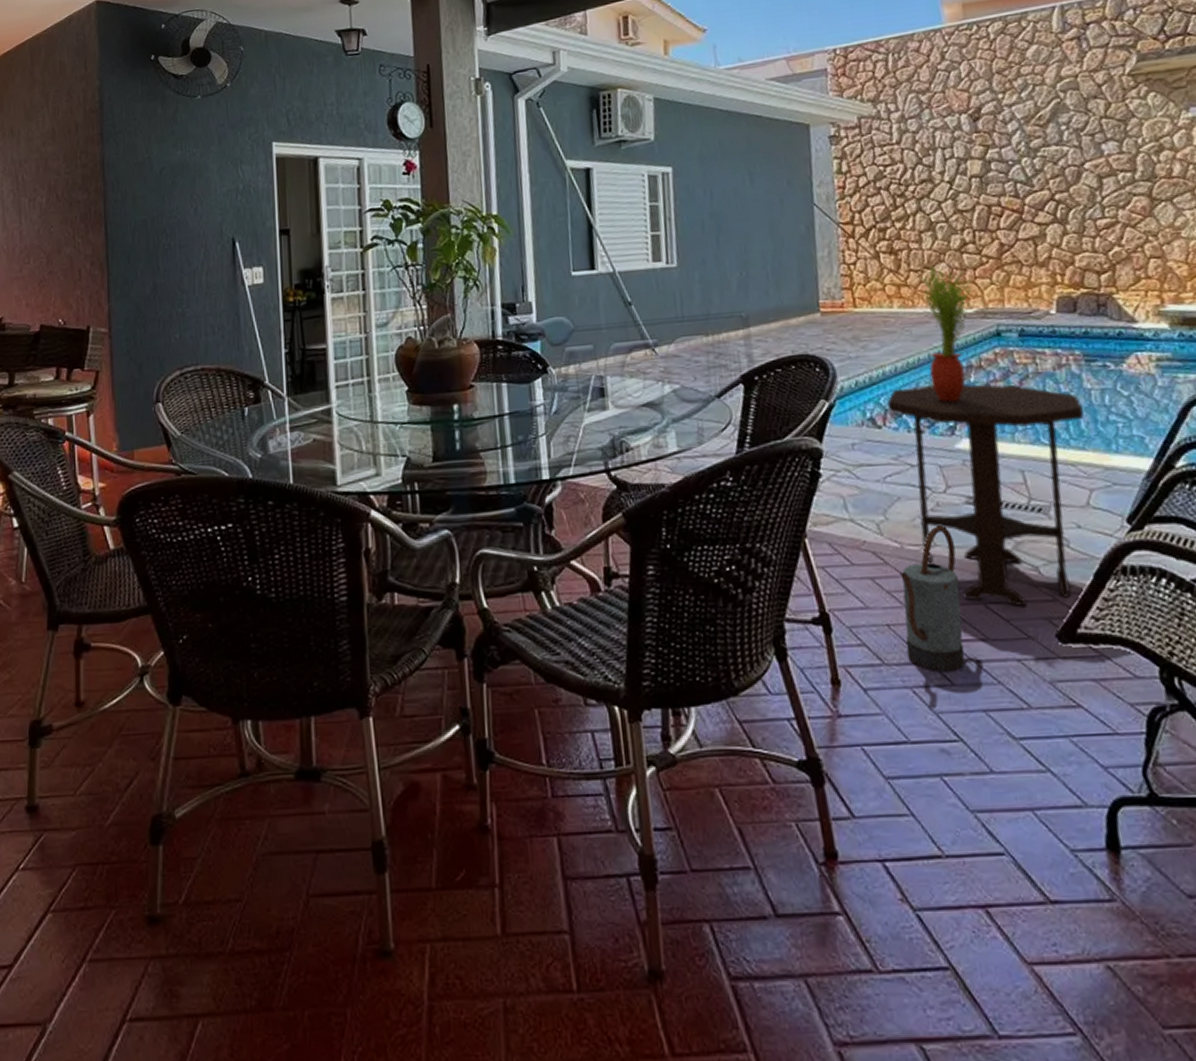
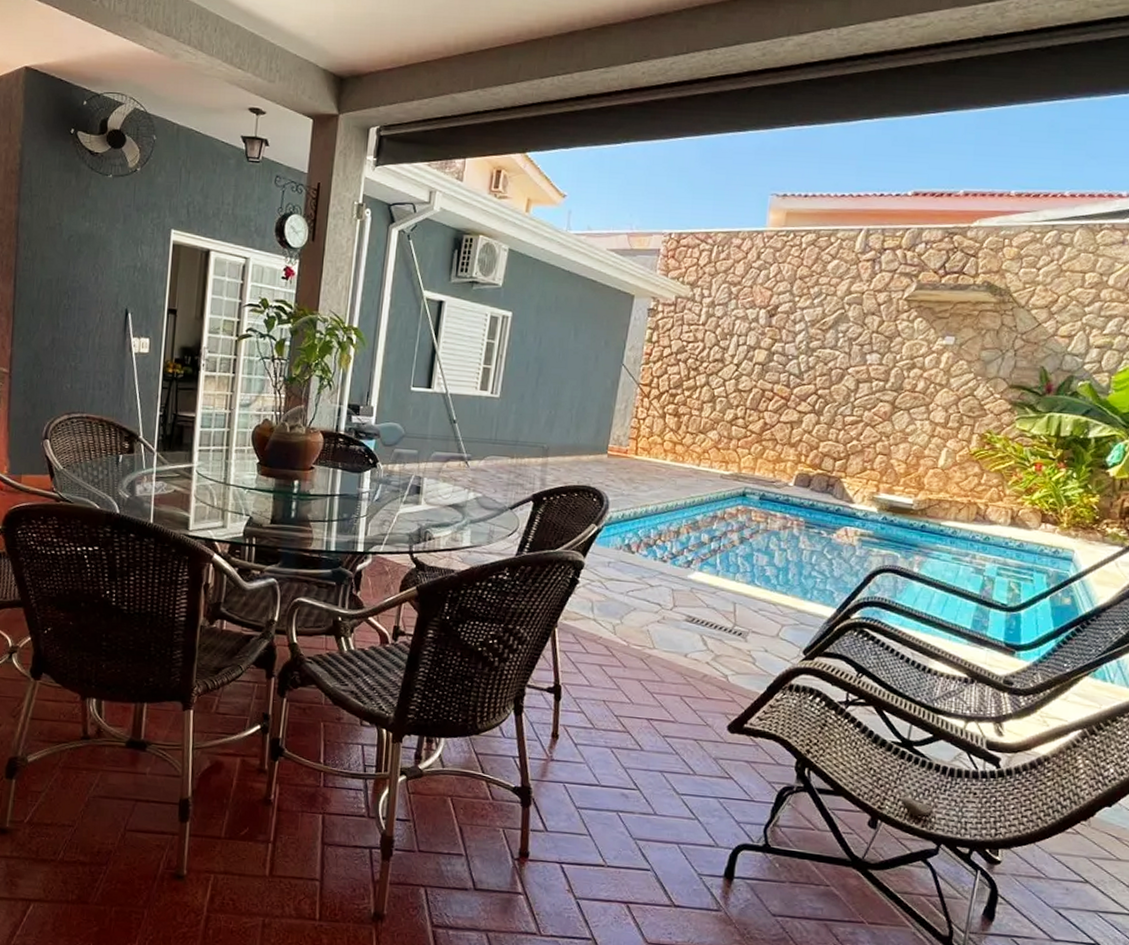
side table: present [887,384,1084,607] -> none [643,525,794,703]
watering can: present [900,525,965,672] -> none [613,634,669,741]
potted plant: present [921,267,972,403] -> none [681,432,733,543]

